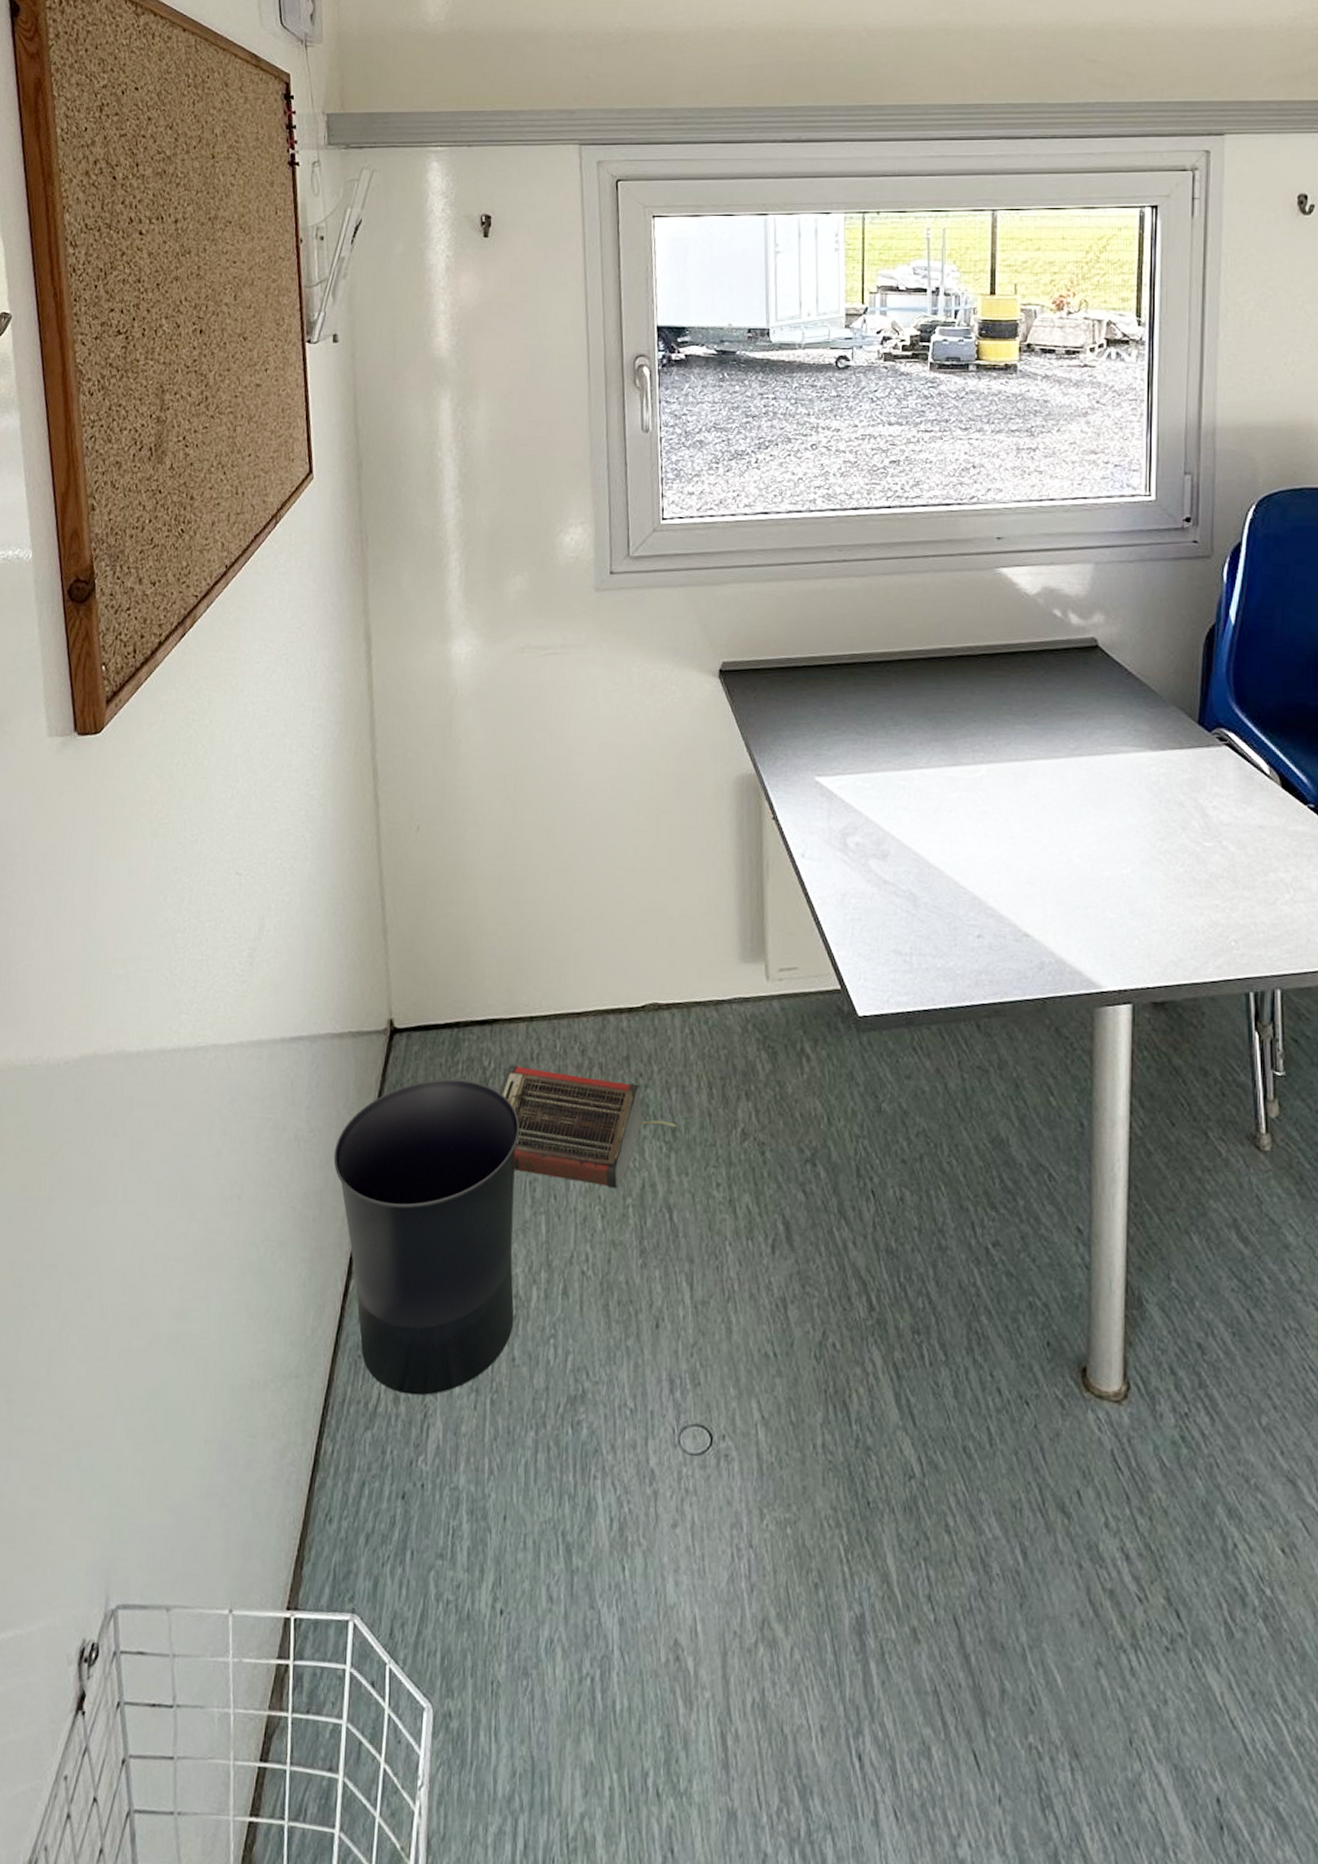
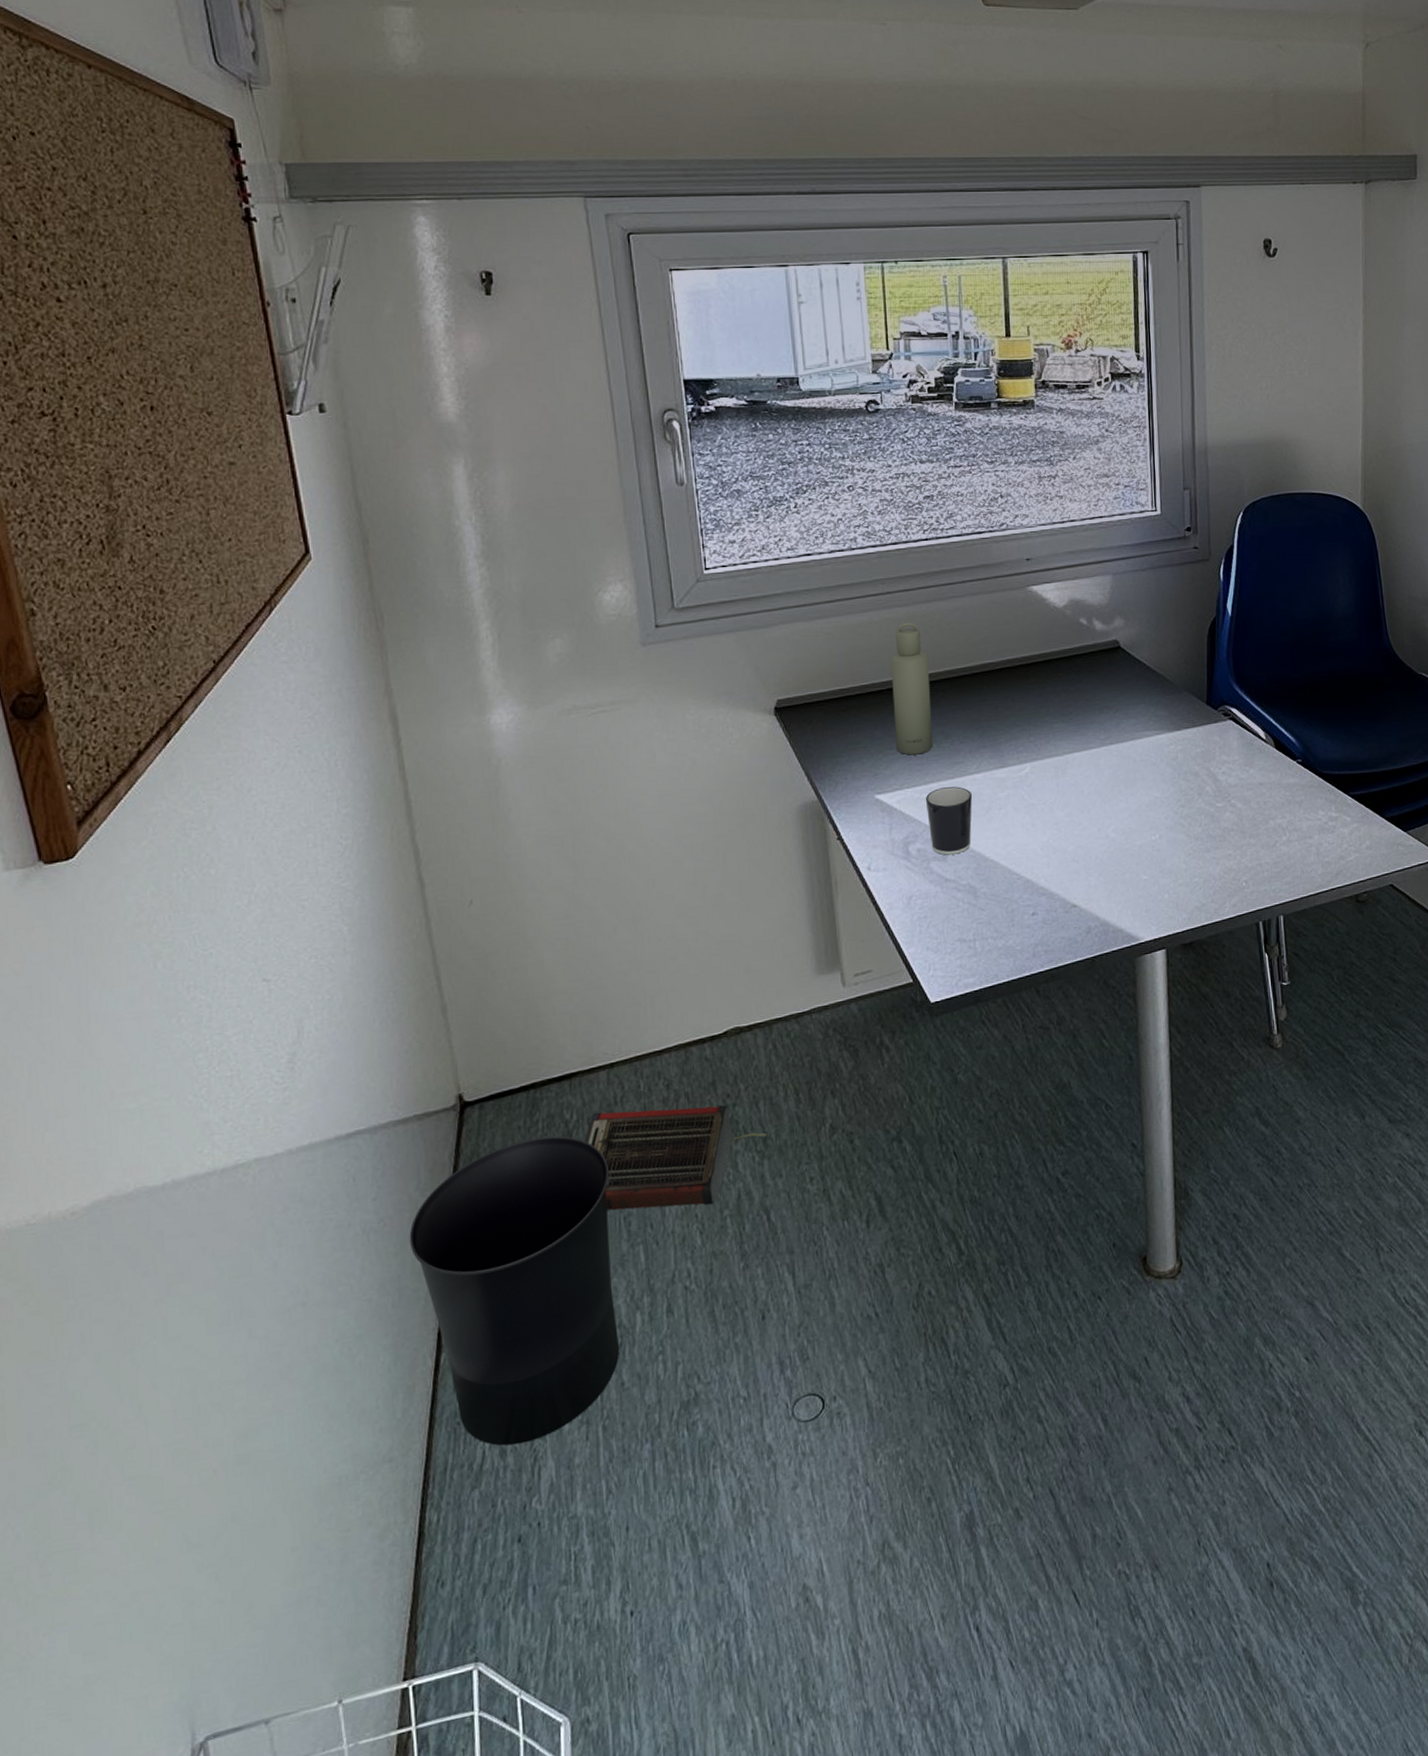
bottle: none [841,594,883,739] -> present [891,622,934,756]
mug: none [868,779,920,855] -> present [925,786,973,855]

